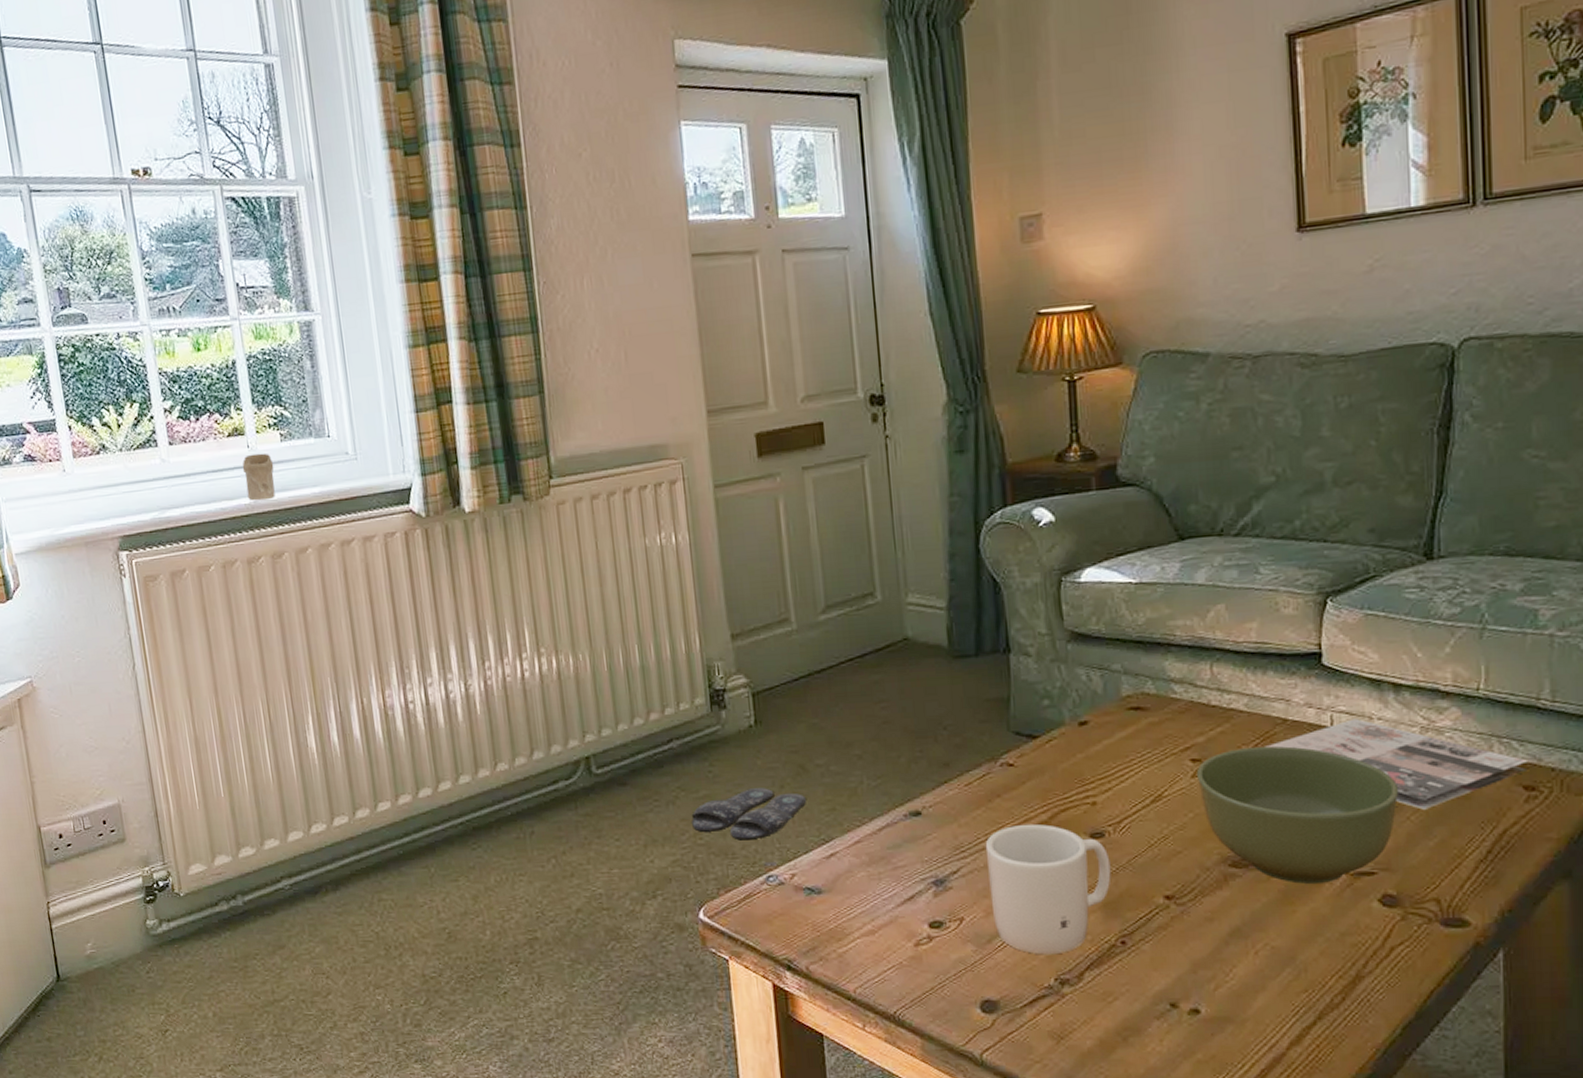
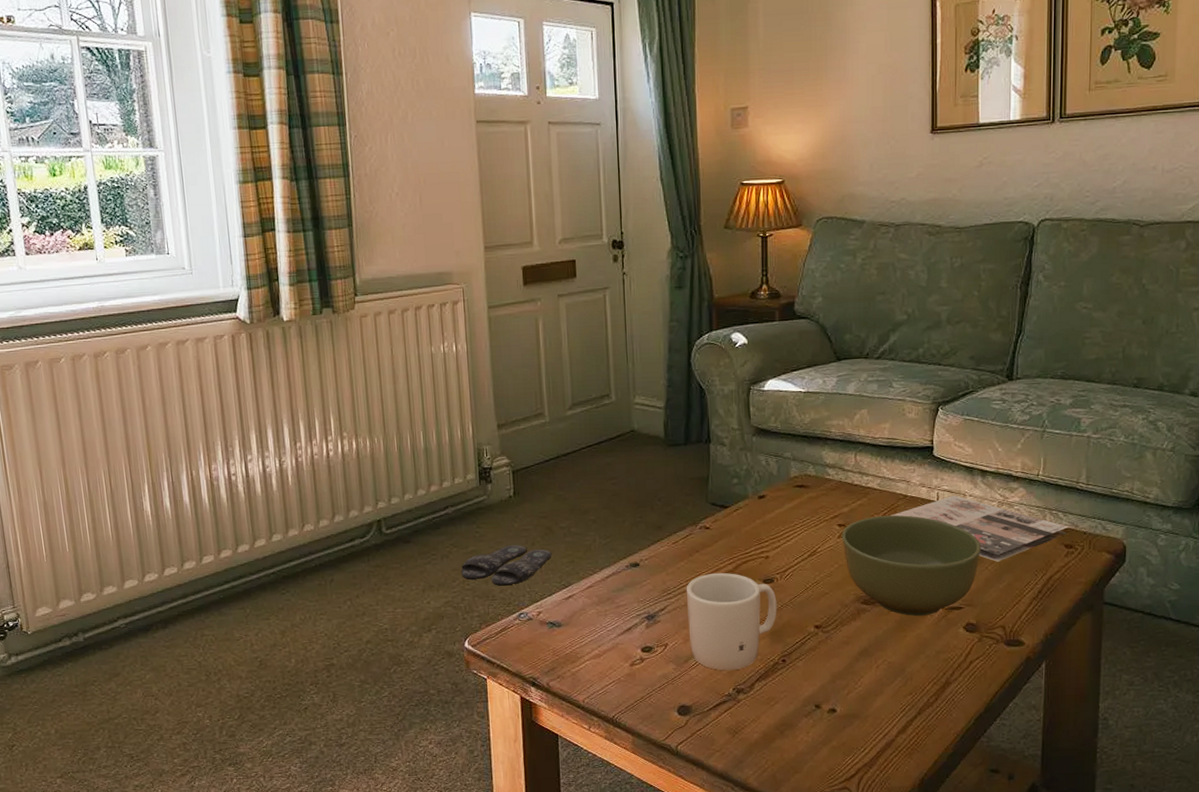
candle: present [242,453,276,502] -> none [91,265,120,305]

